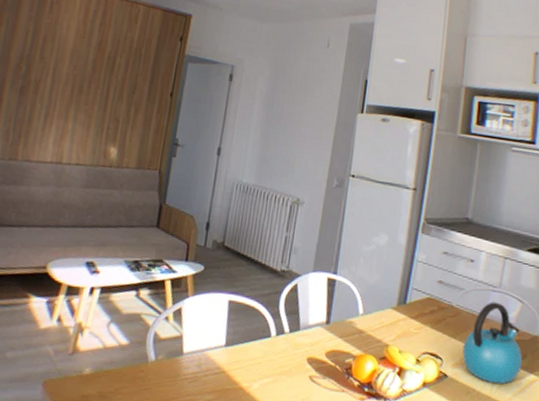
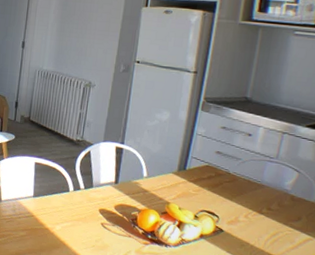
kettle: present [462,302,522,385] -> none [237,171,297,241]

